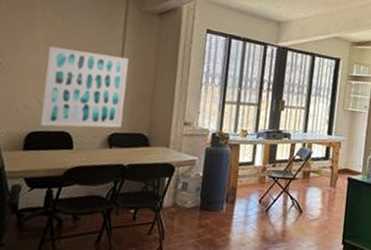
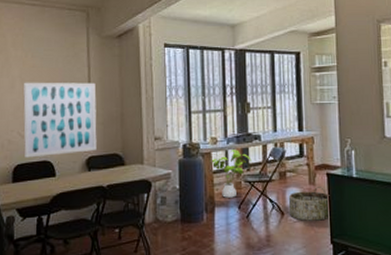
house plant: none [237,144,279,191] -> present [210,149,253,198]
basket: none [308,189,348,222] -> present [289,187,331,221]

